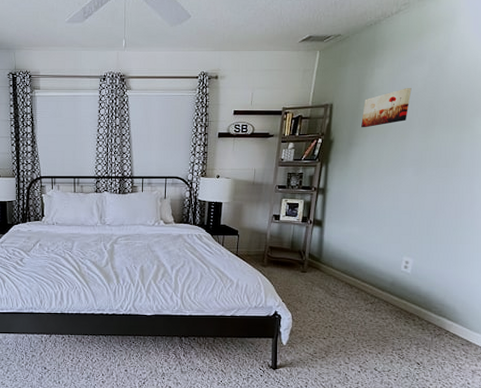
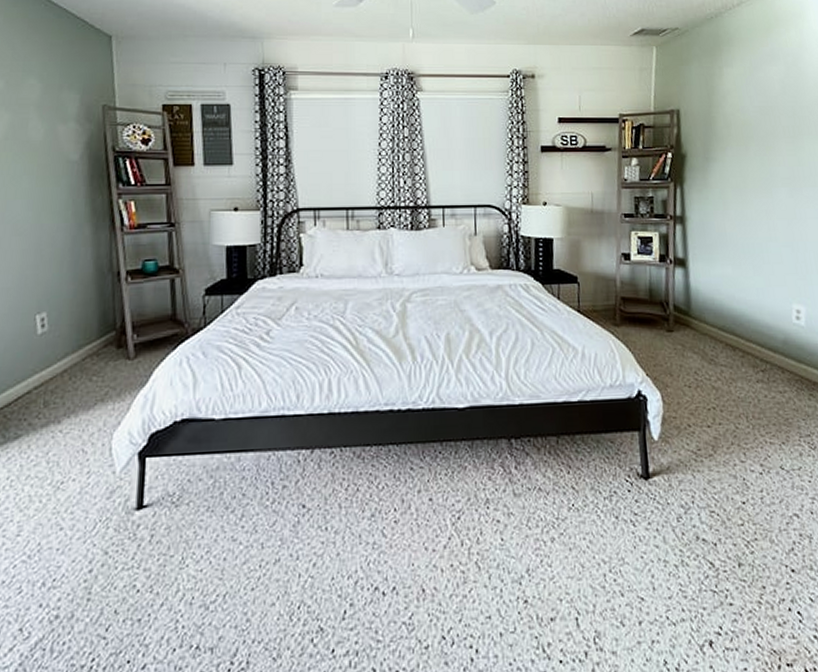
wall art: present [361,88,412,128] -> none [716,91,770,139]

